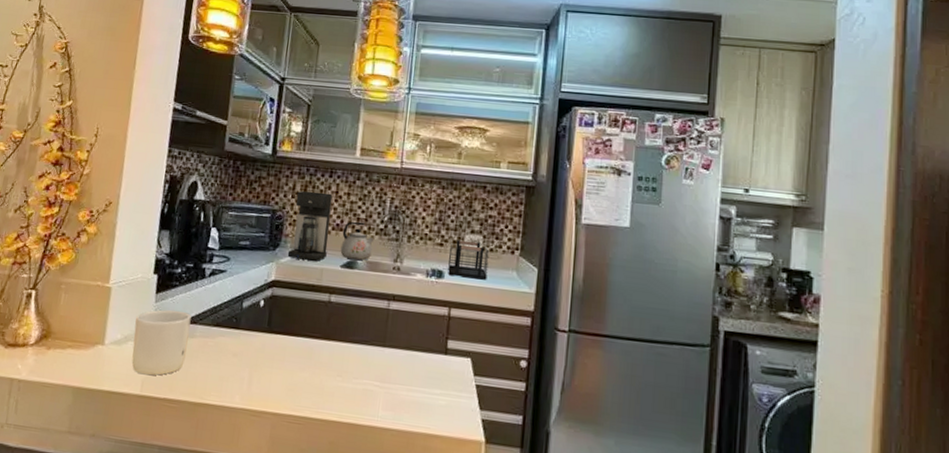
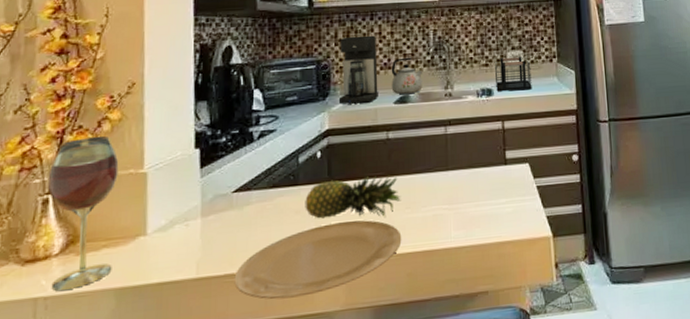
wineglass: none [24,244,90,379] -> present [47,135,119,292]
mug: present [131,309,192,376] -> none [179,180,244,256]
plate: none [171,373,330,438] -> present [234,220,402,300]
fruit: none [242,331,334,379] -> present [305,176,401,219]

